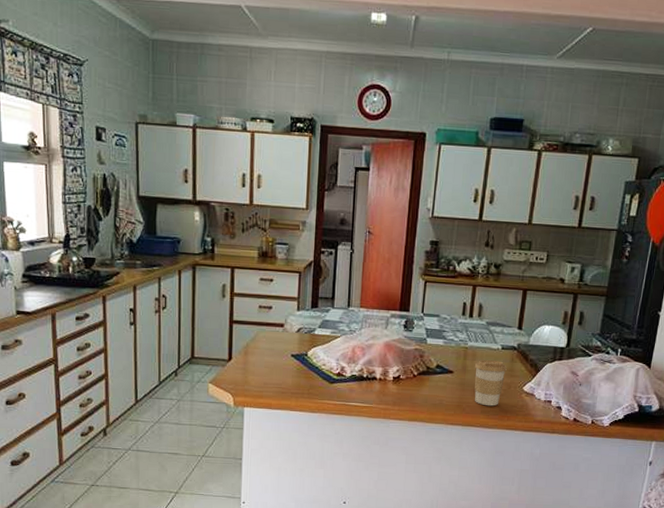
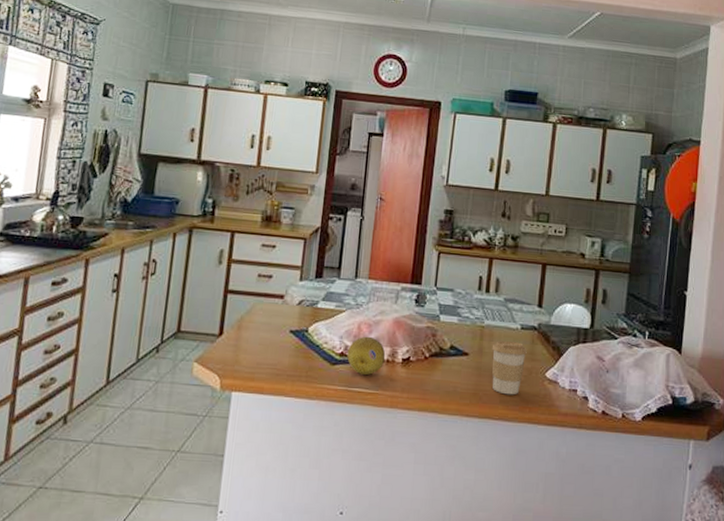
fruit: none [343,358,377,391] -> present [347,336,385,375]

